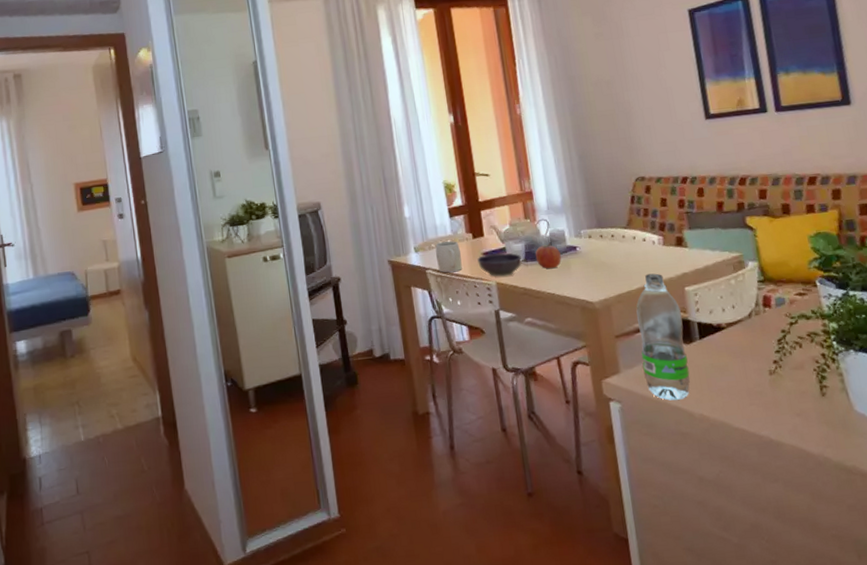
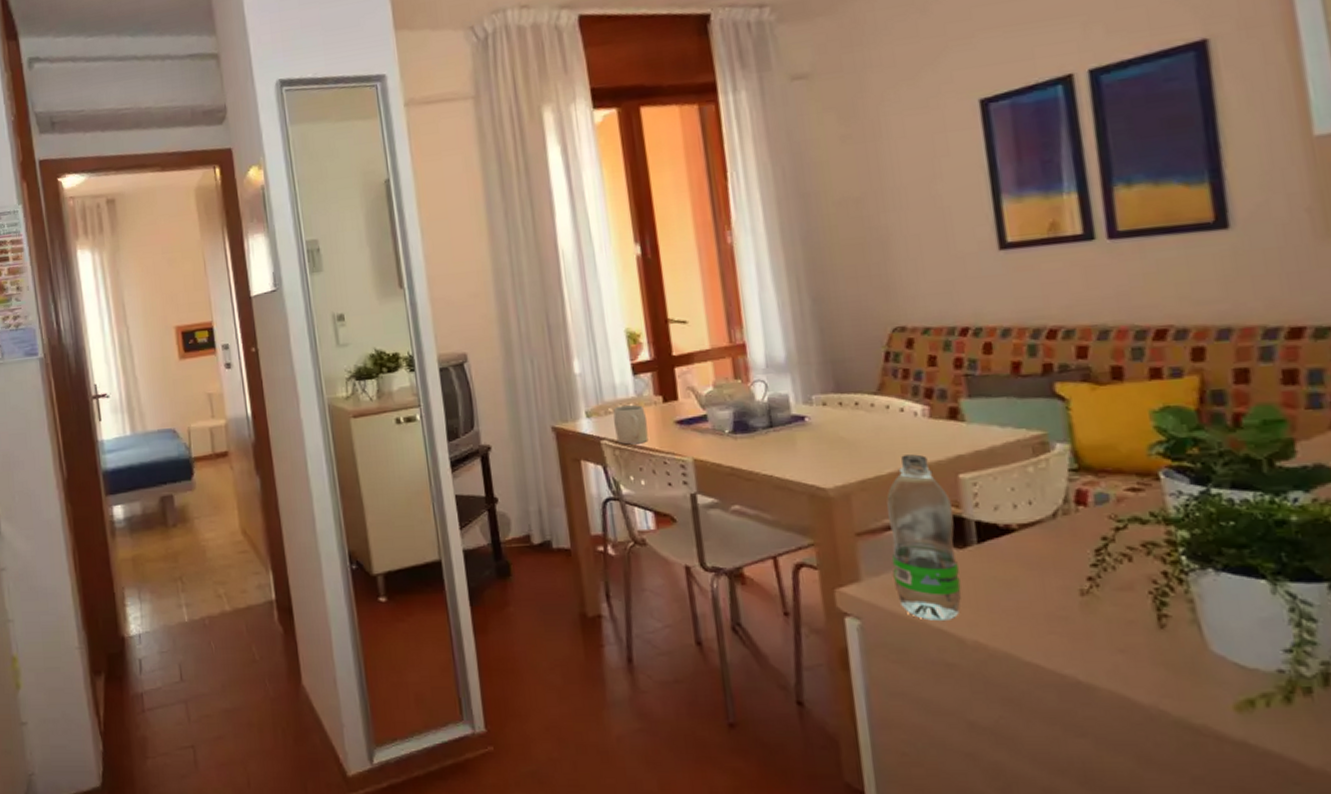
bowl: present [477,252,522,277] -> none [668,420,729,452]
fruit: present [535,243,562,269] -> none [747,411,783,444]

